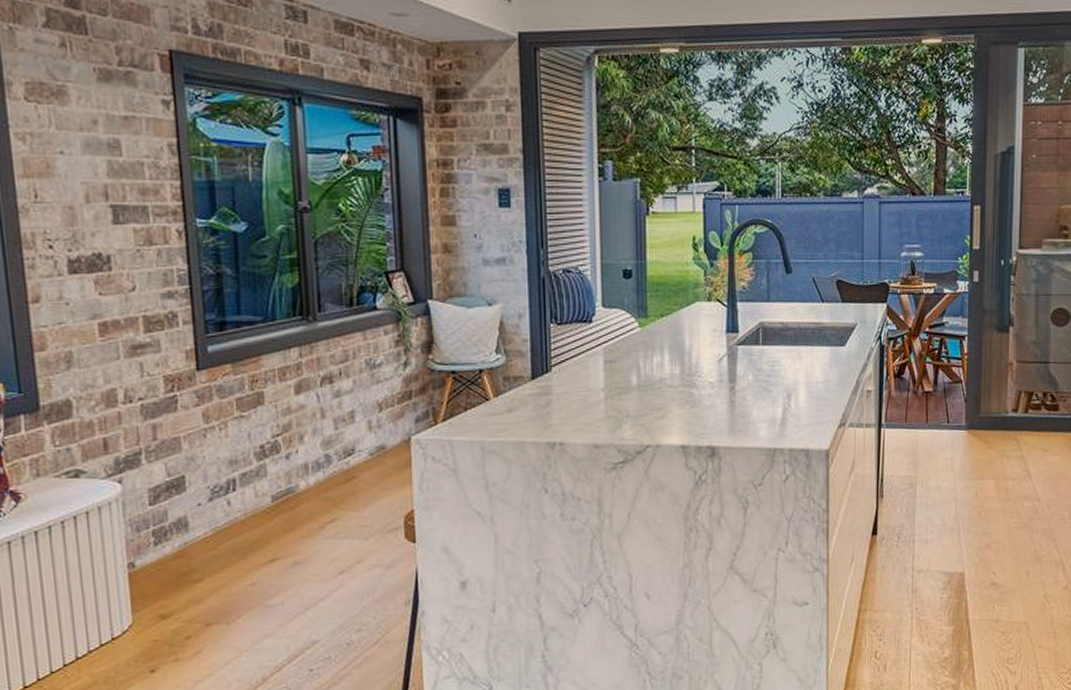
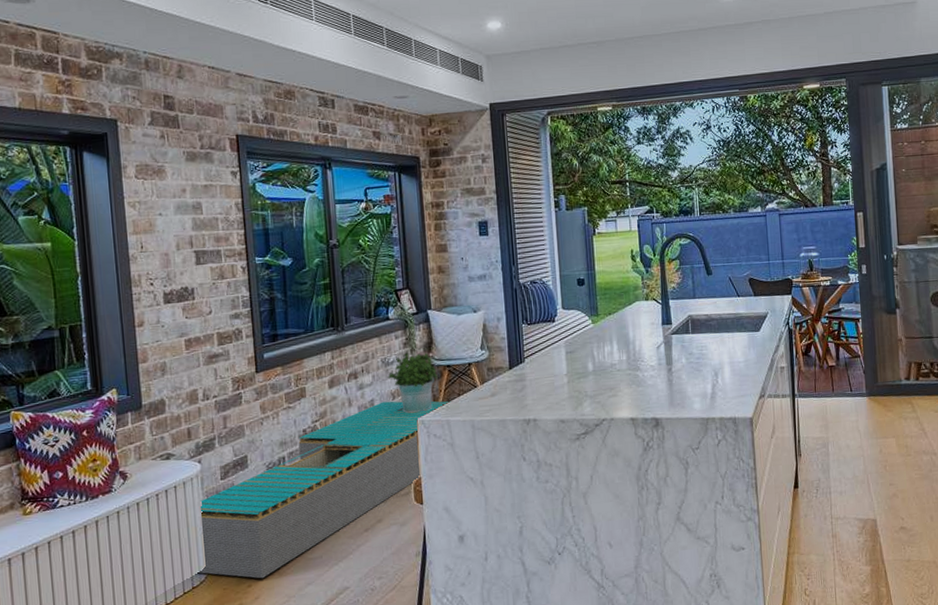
storage bench: none [121,413,455,629] -> present [200,401,451,579]
potted plant: none [373,352,439,430] -> present [387,352,438,414]

